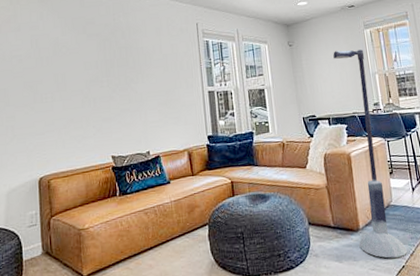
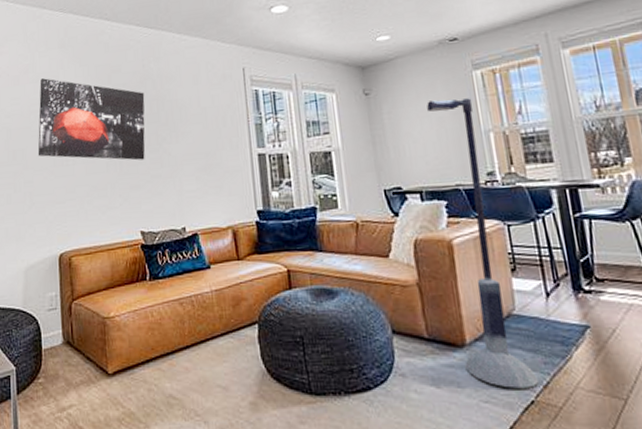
wall art: none [19,27,116,98] -> present [38,78,146,161]

